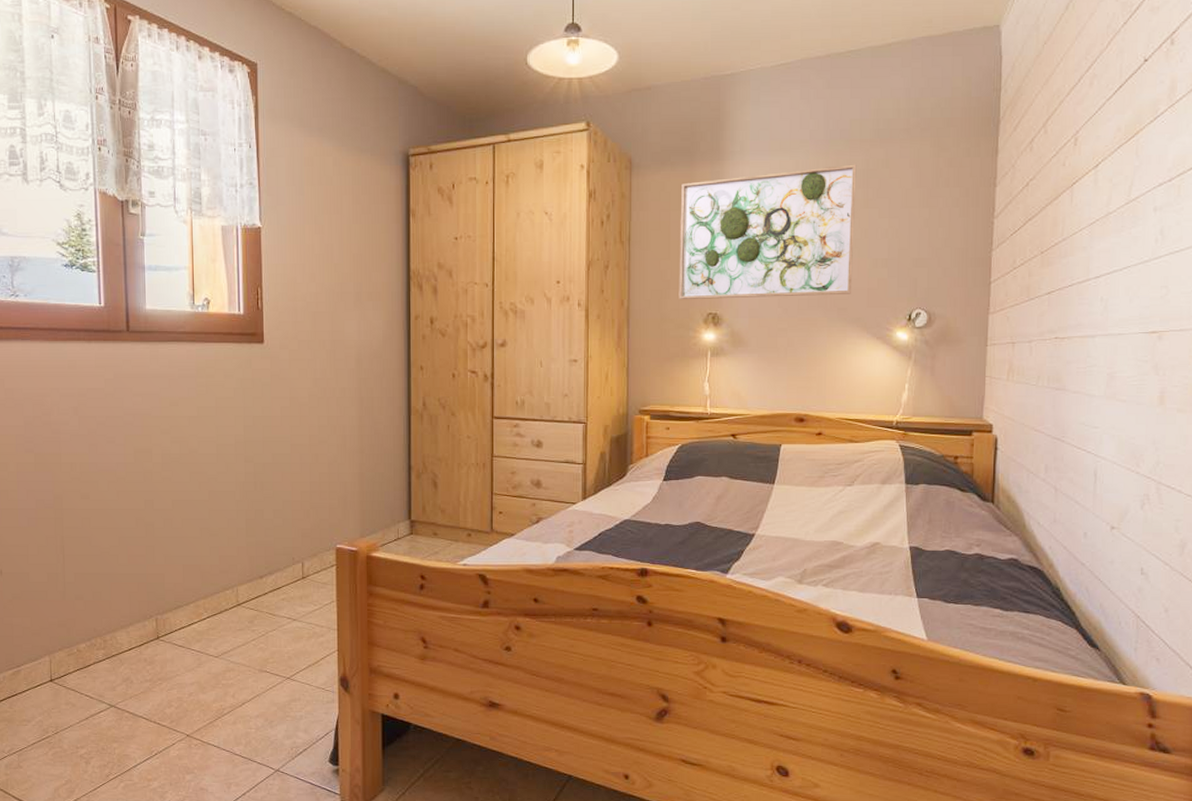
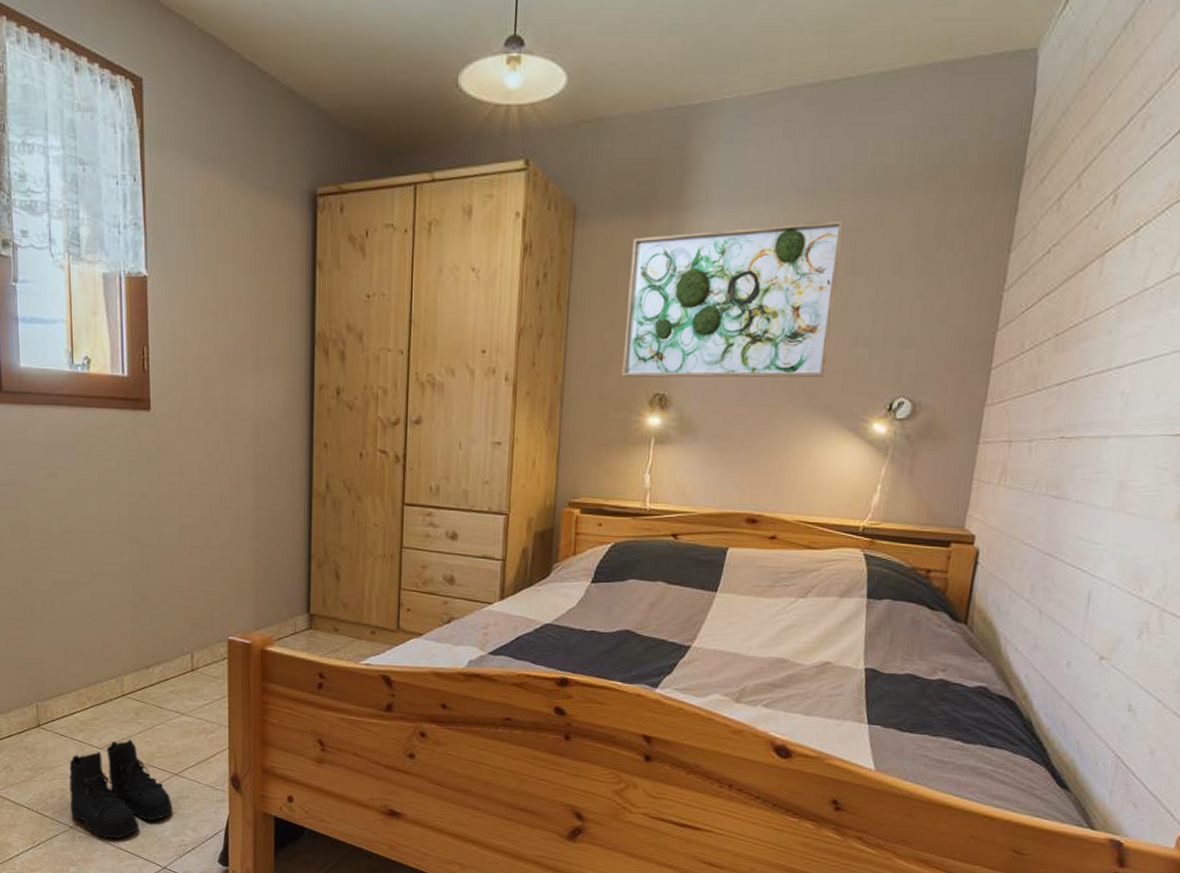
boots: none [186,646,285,746] -> present [68,739,173,840]

